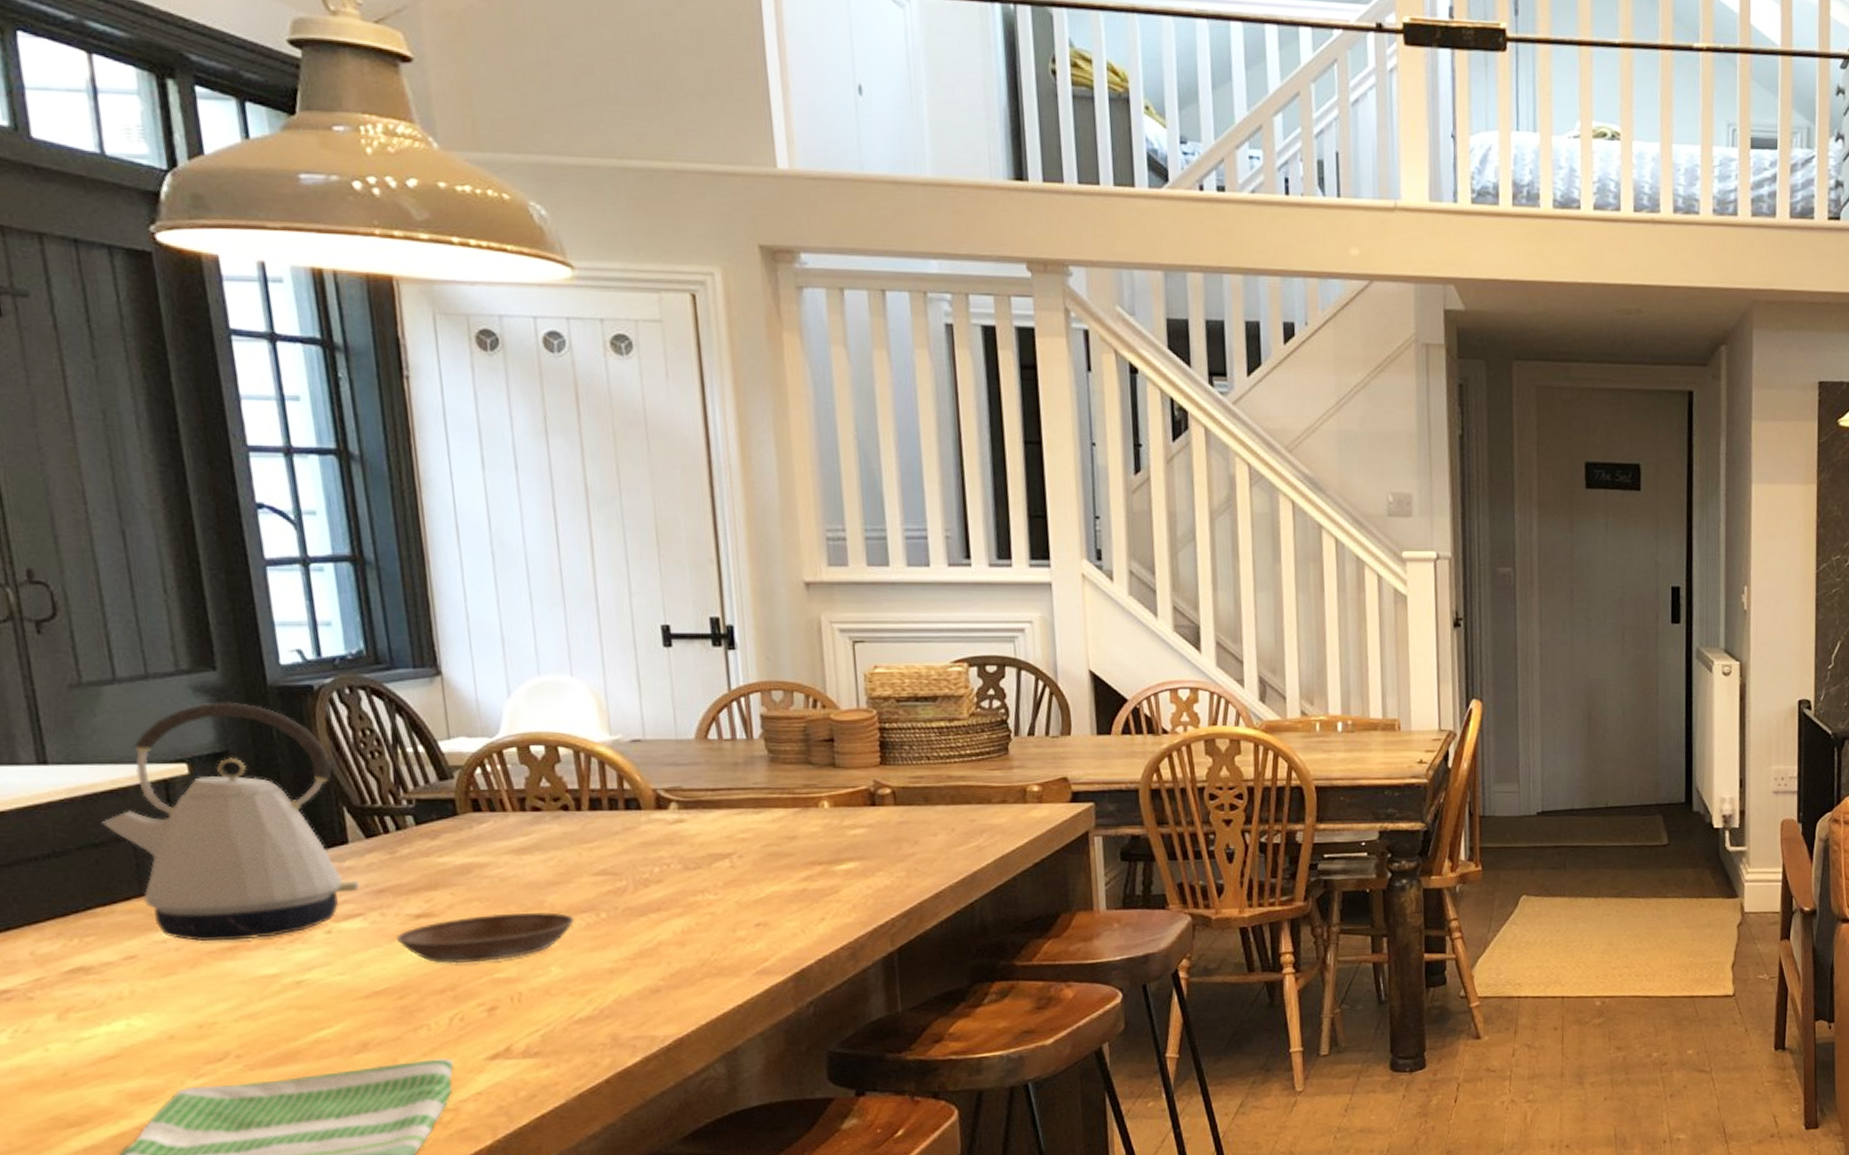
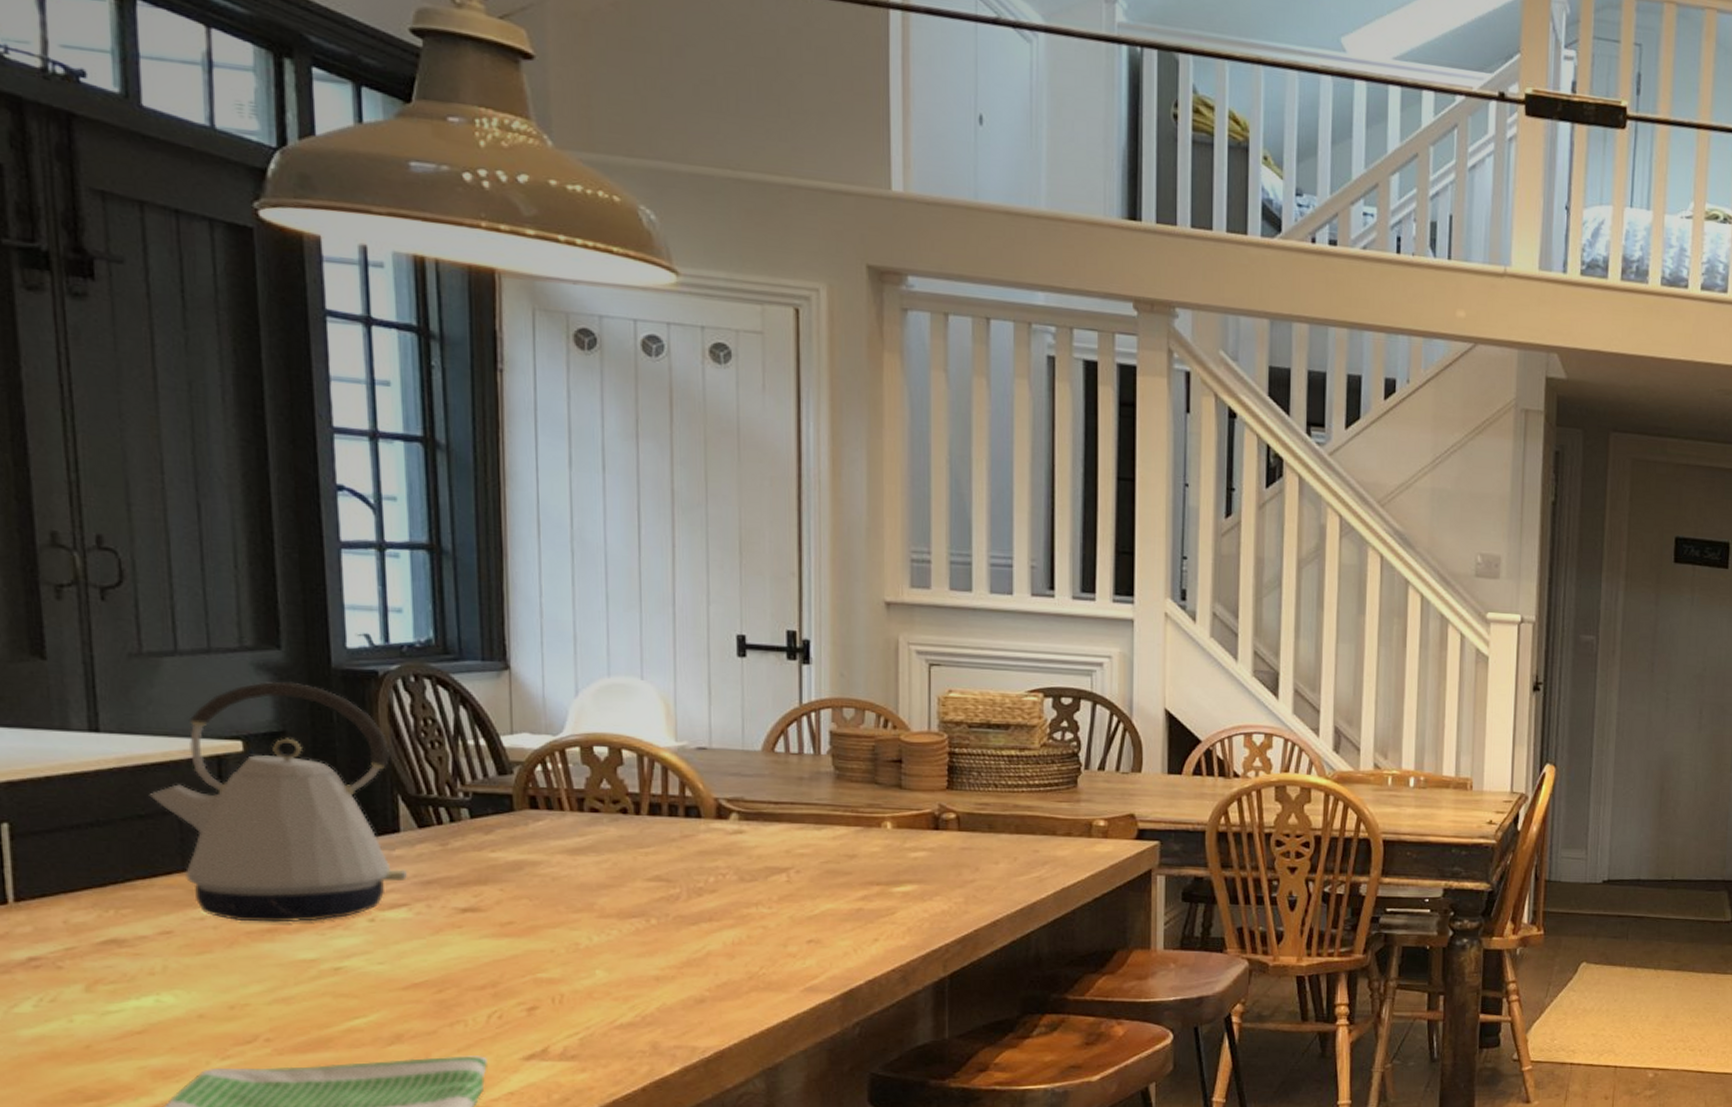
saucer: present [396,911,575,964] -> none [441,913,624,961]

